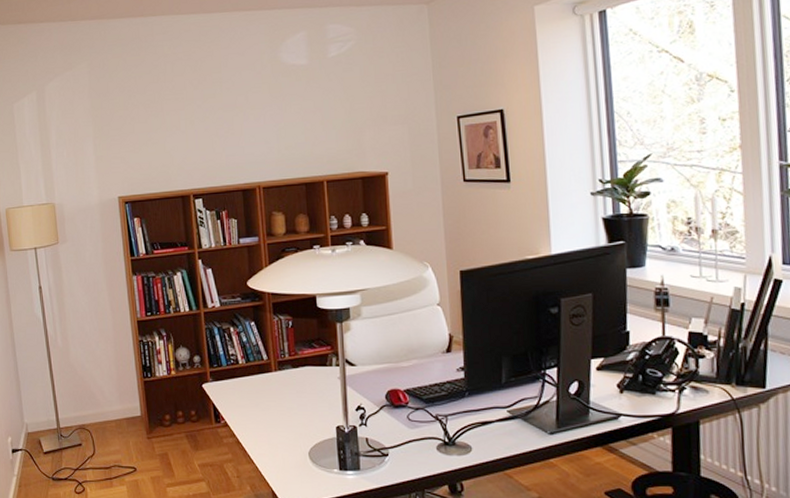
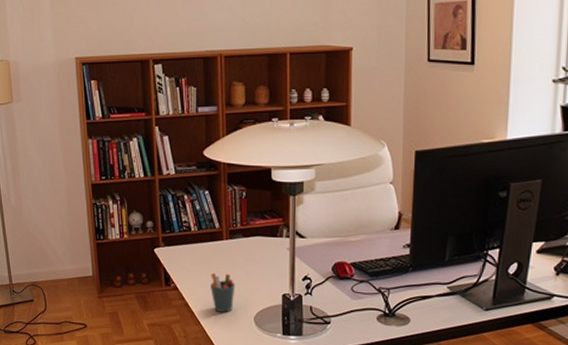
pen holder: none [261,406,287,448] -> present [211,272,235,312]

